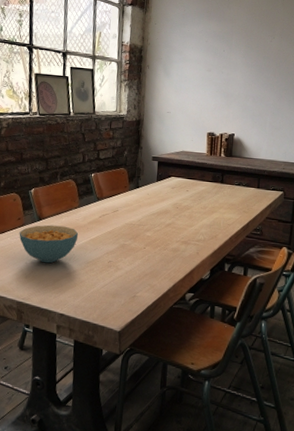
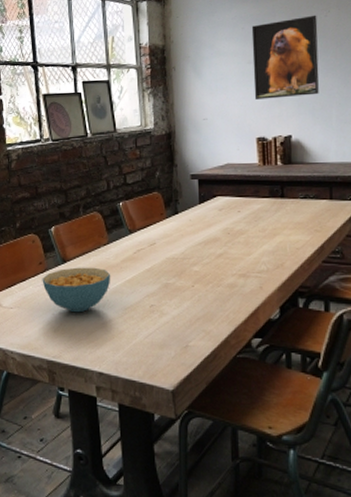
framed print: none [209,39,265,104] -> present [251,15,320,100]

